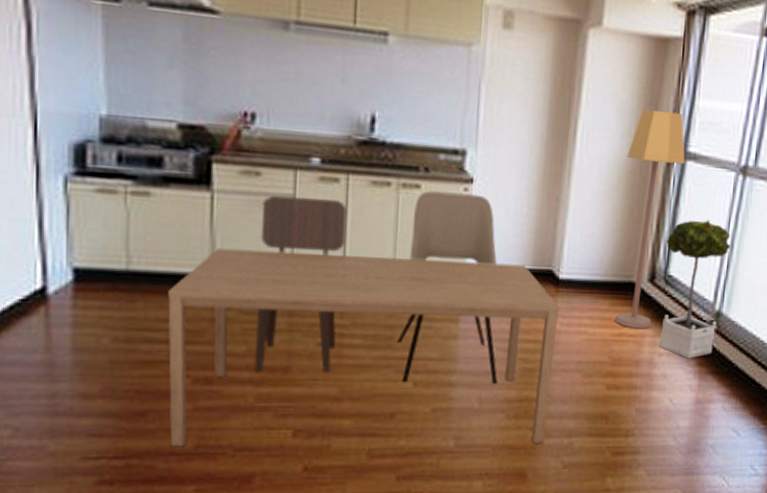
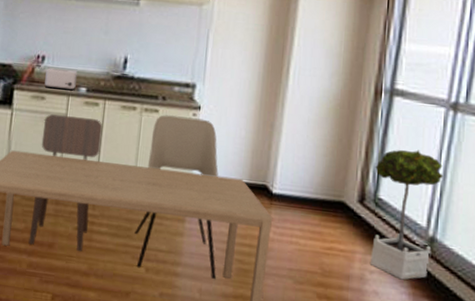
toaster: none [258,130,307,162] -> present [44,67,78,91]
lamp: present [614,109,685,329] -> none [324,52,393,246]

